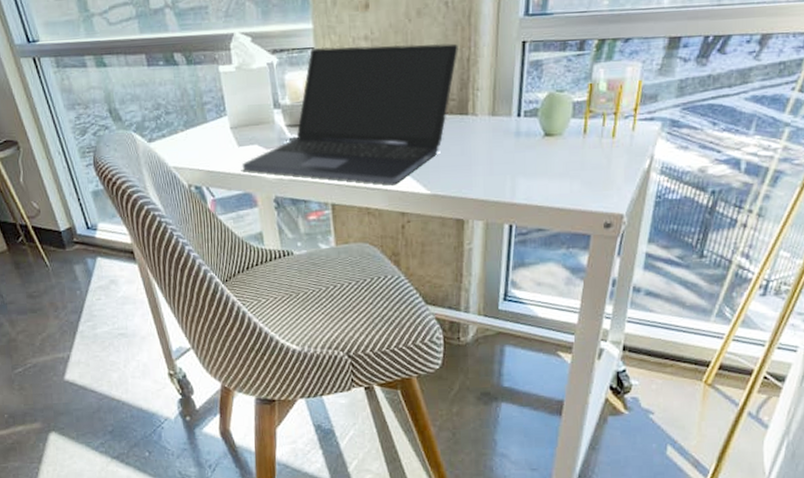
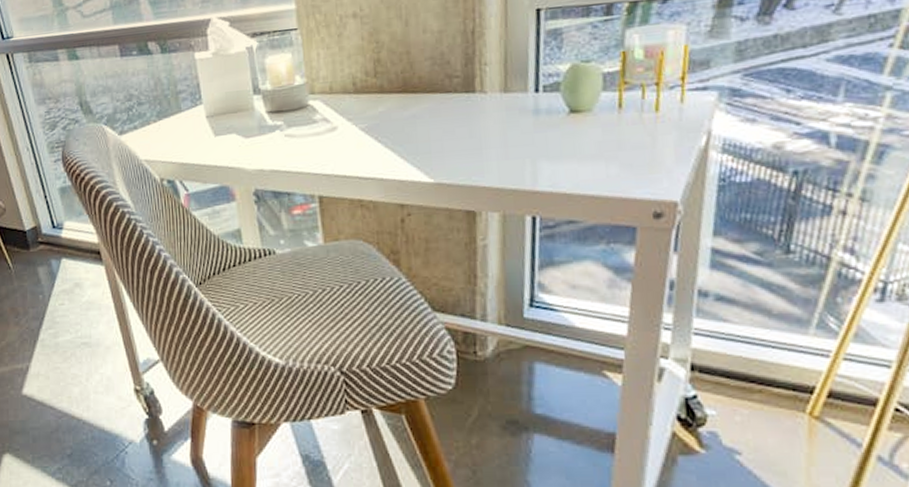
laptop: present [242,43,458,184] -> none [218,15,461,173]

